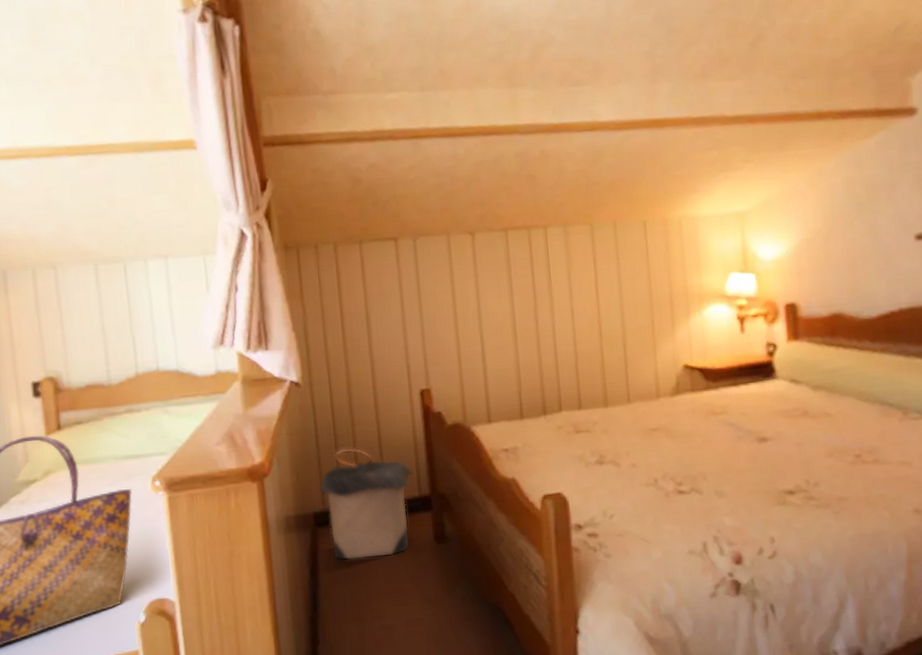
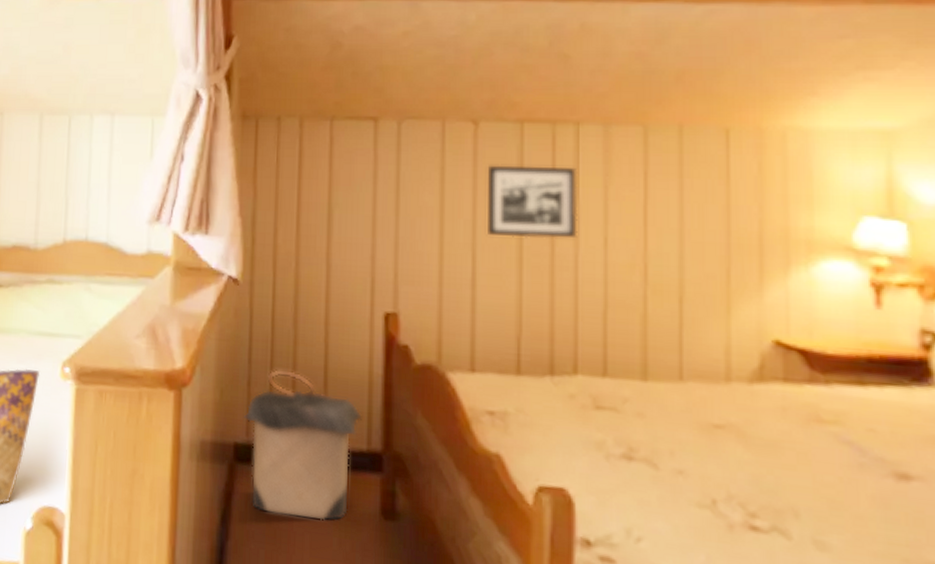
picture frame: none [485,261,553,319] -> present [488,165,578,239]

